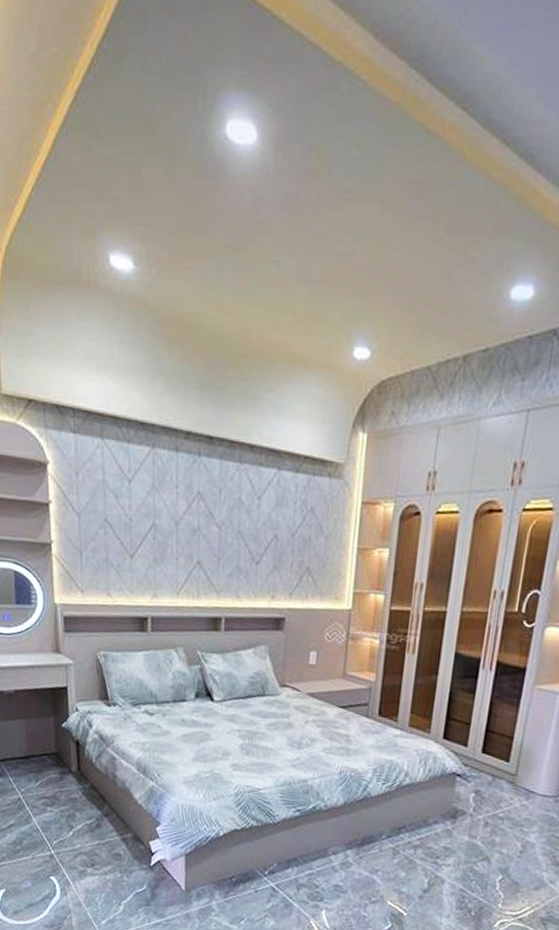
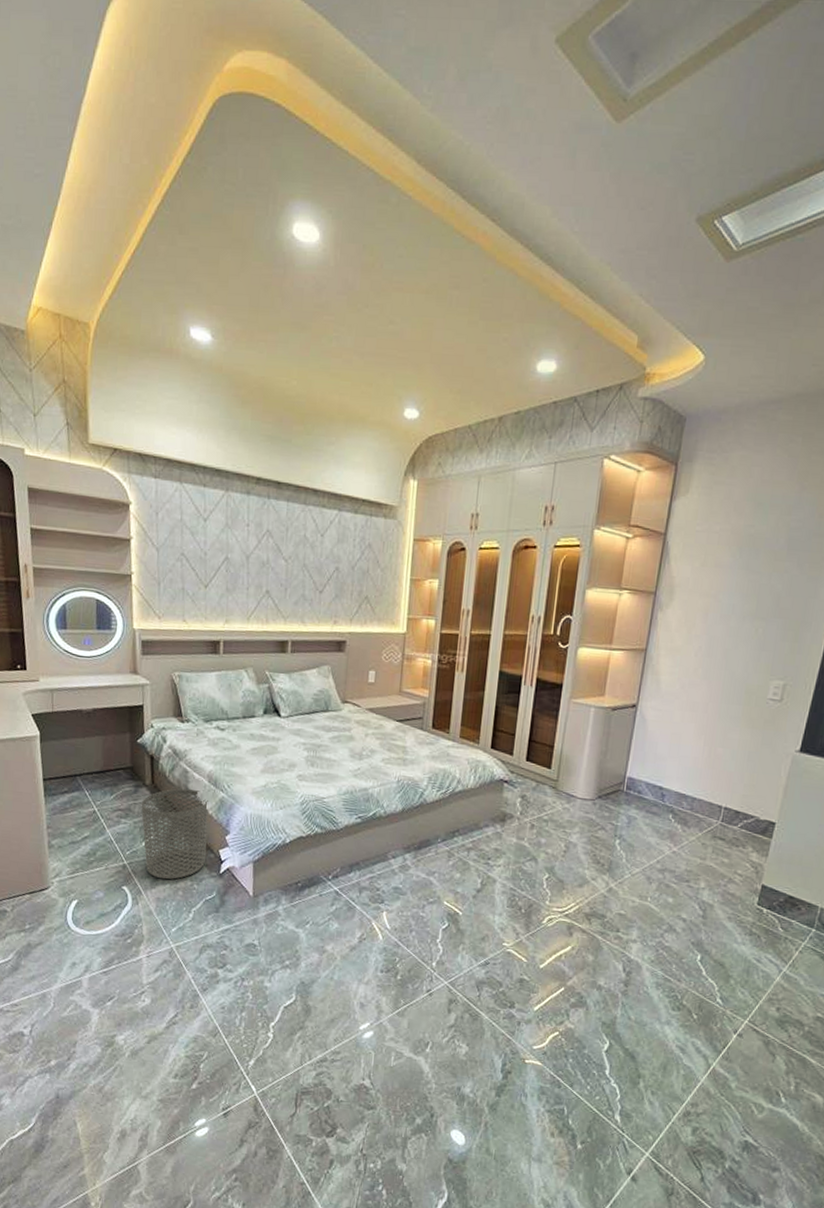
waste bin: none [67,776,138,871] -> present [141,788,209,880]

